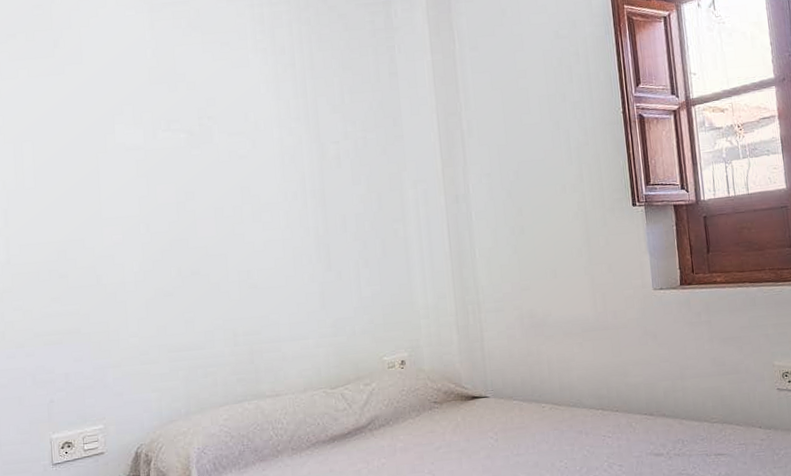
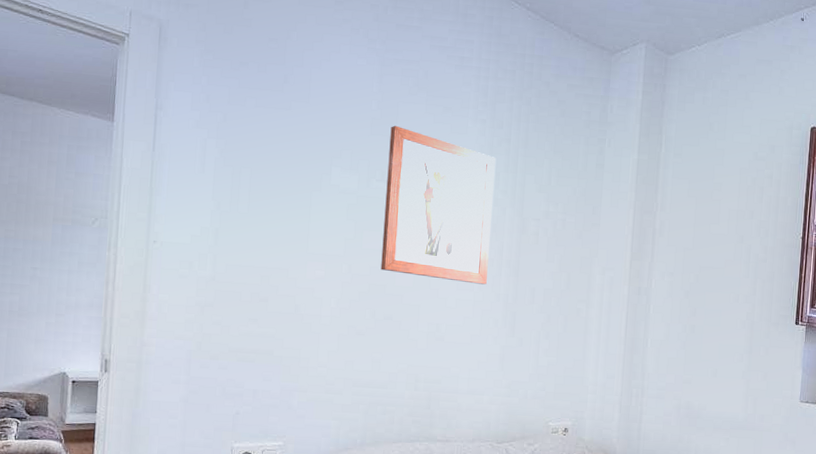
wall art: none [169,70,293,224] -> present [381,125,497,285]

